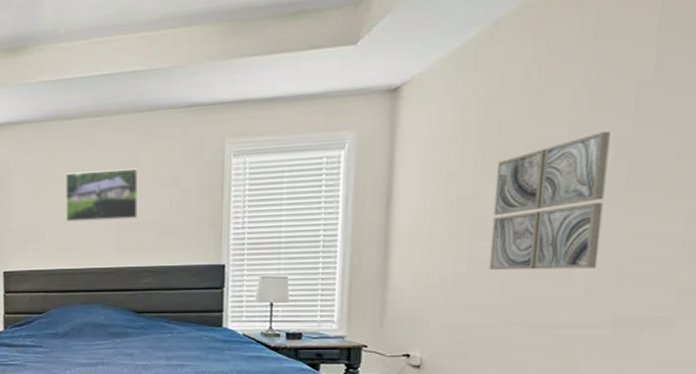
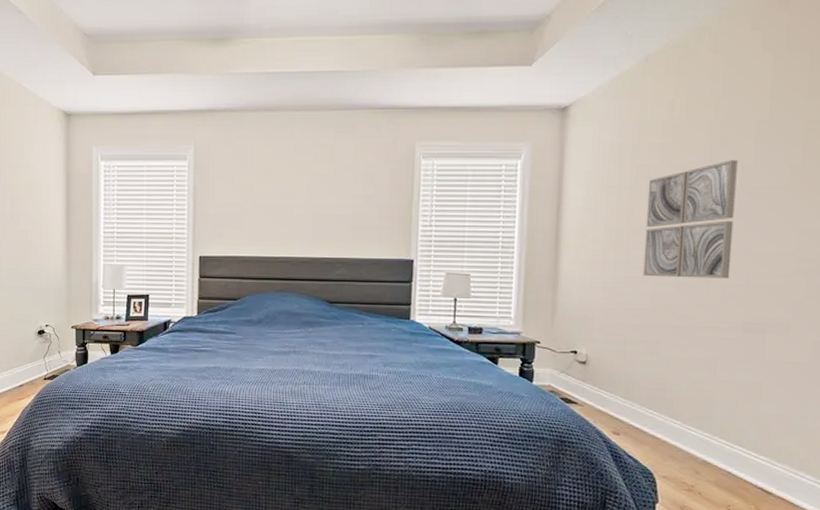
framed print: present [66,168,137,223] -> none [264,163,334,212]

